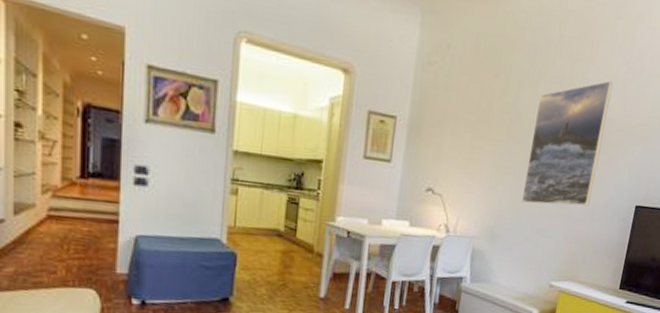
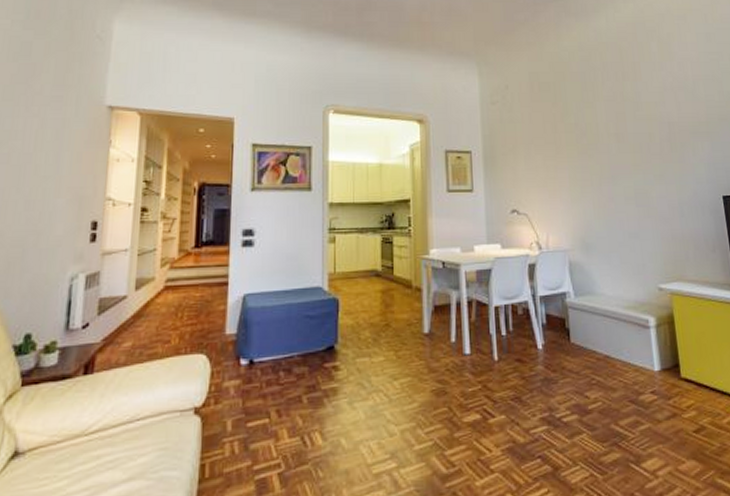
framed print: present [522,80,613,206] -> none [598,90,675,210]

